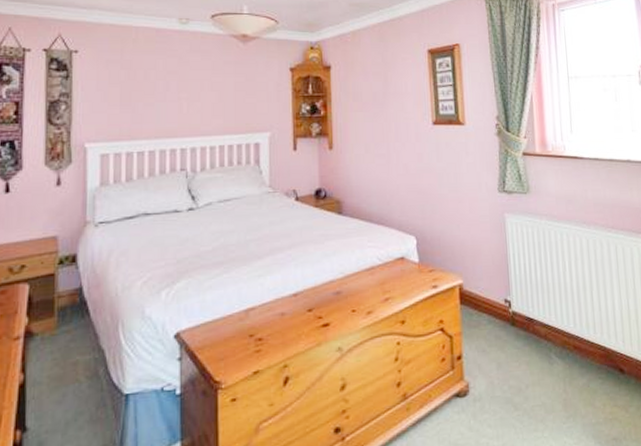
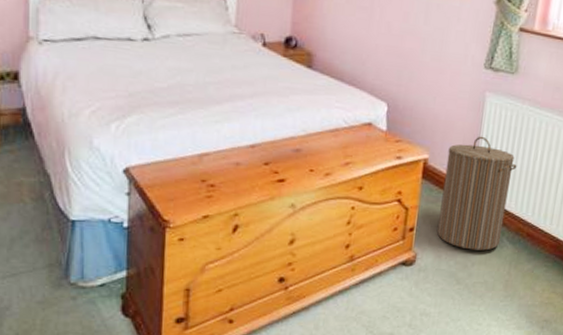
laundry hamper: none [480,255,549,372] -> present [437,136,517,251]

